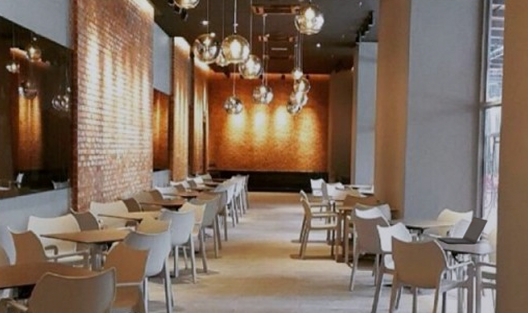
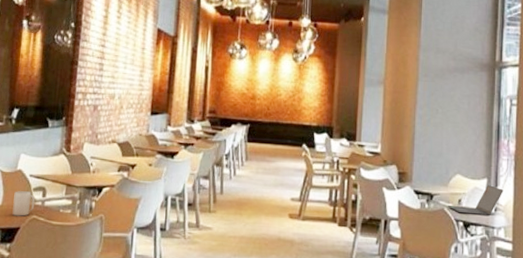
mug: none [27,250,48,274] -> present [12,191,35,216]

